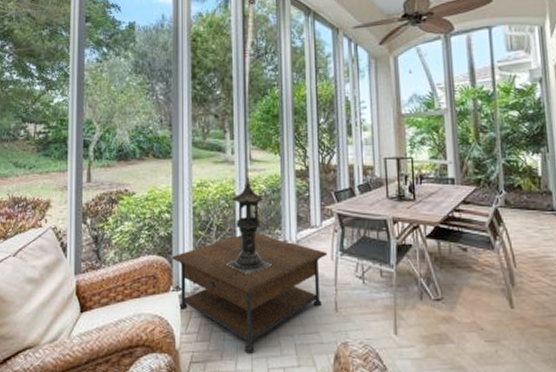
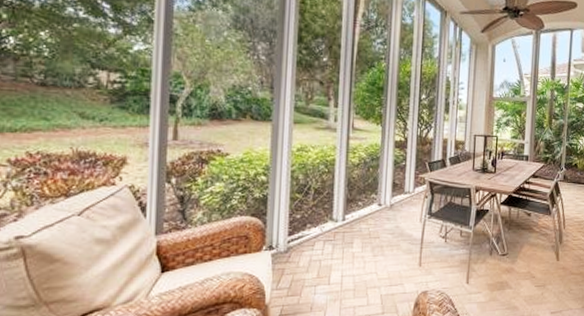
coffee table: present [172,233,328,354] -> none [266,197,417,305]
lantern: present [226,177,272,276] -> none [322,145,366,236]

